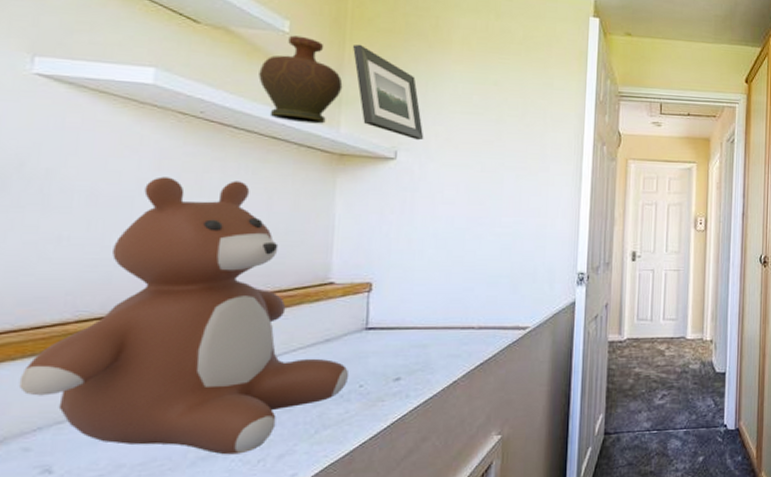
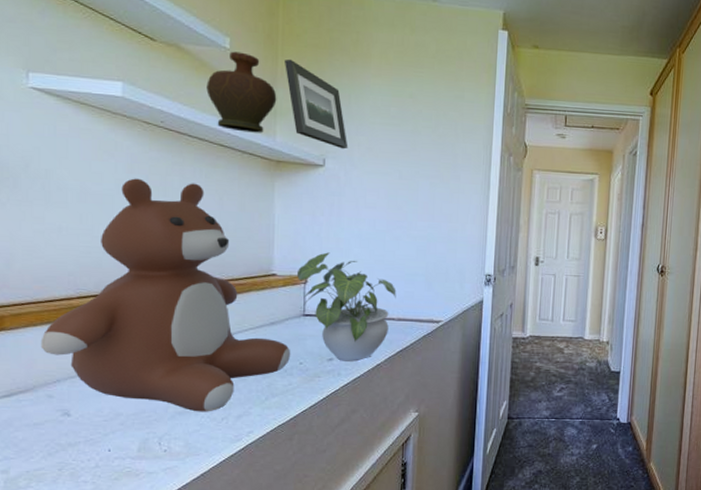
potted plant: none [359,255,477,380] -> present [296,252,396,362]

